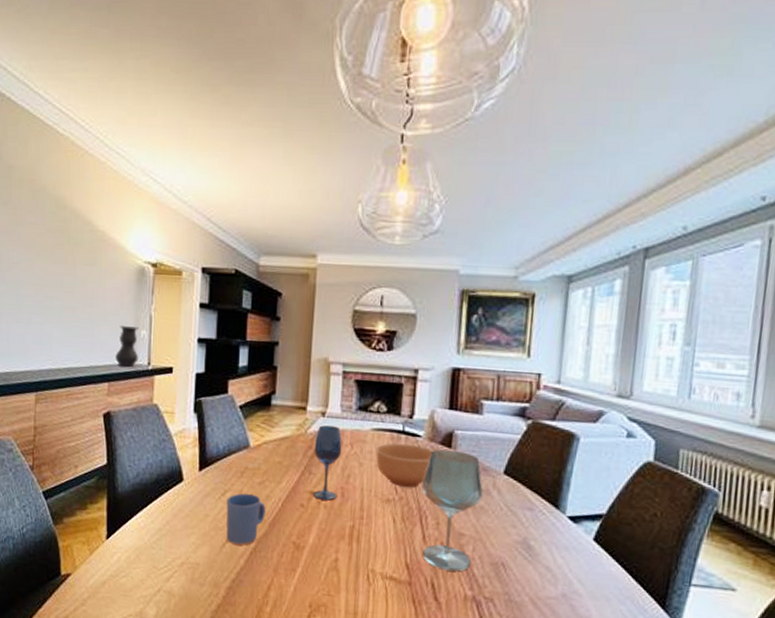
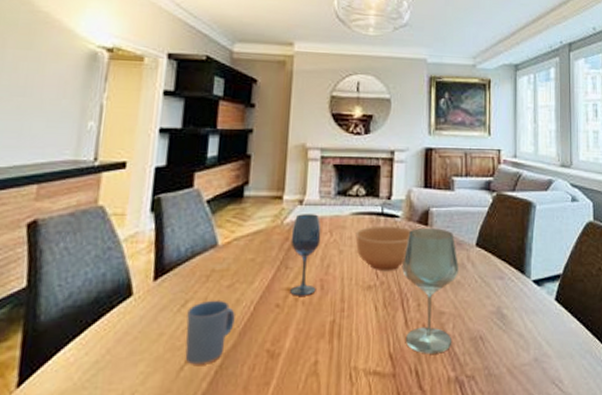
vase: present [115,326,139,368] -> none [50,117,85,165]

